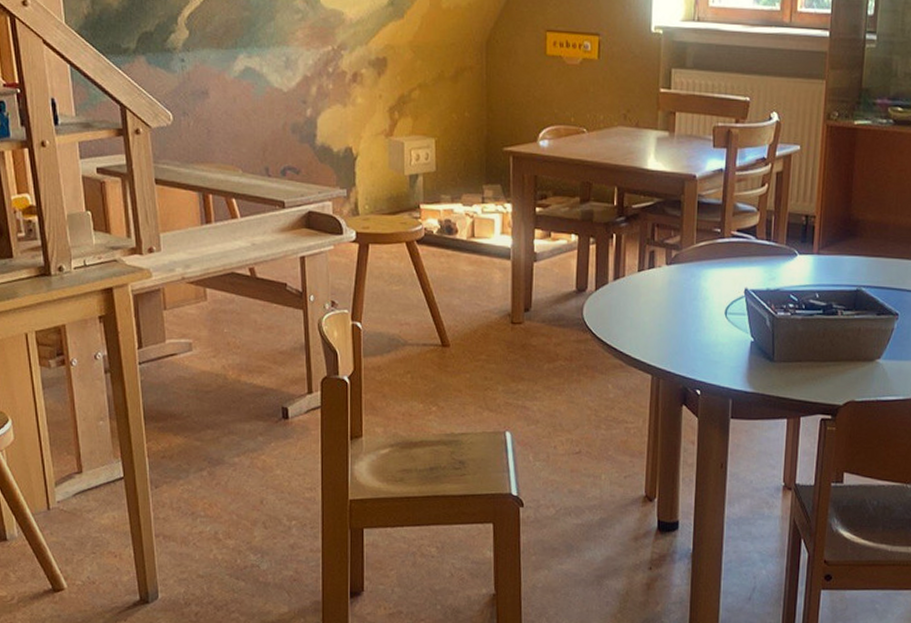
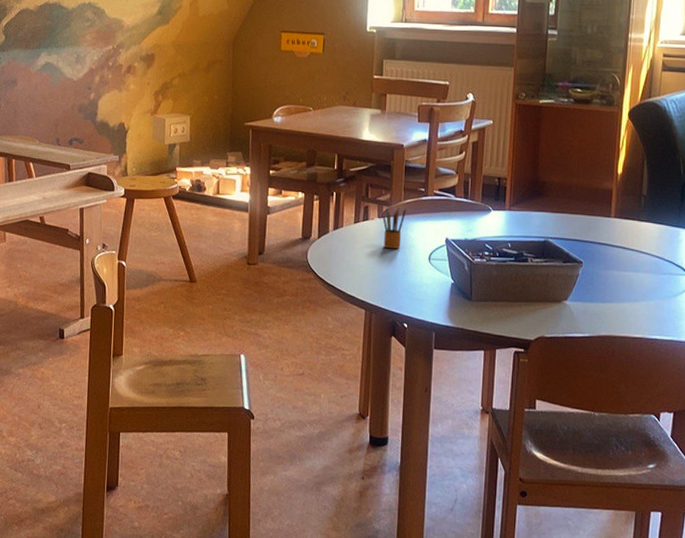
pencil box: none [671,252,699,302] -> present [382,207,406,249]

